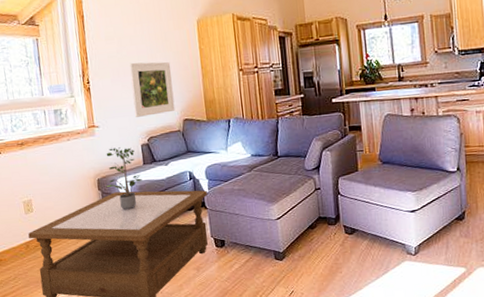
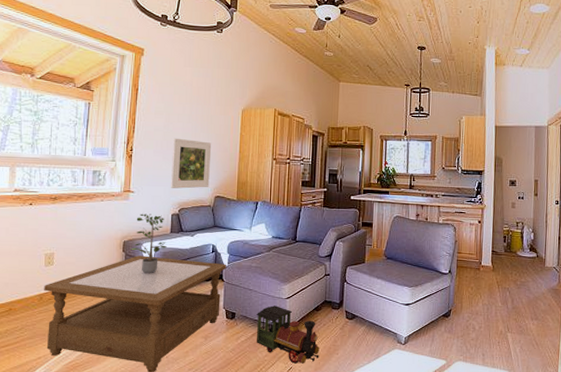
toy train: none [247,228,322,287] -> present [257,305,320,364]

